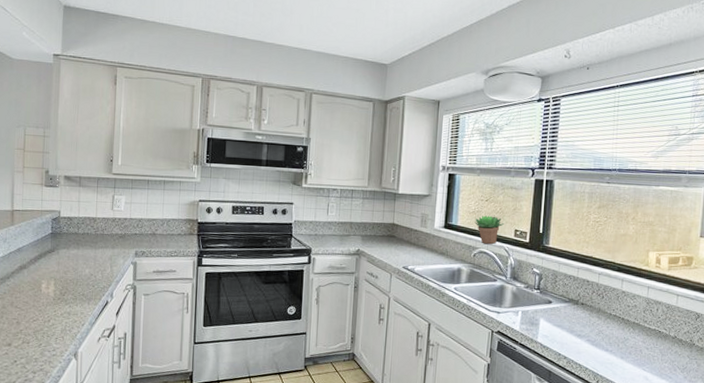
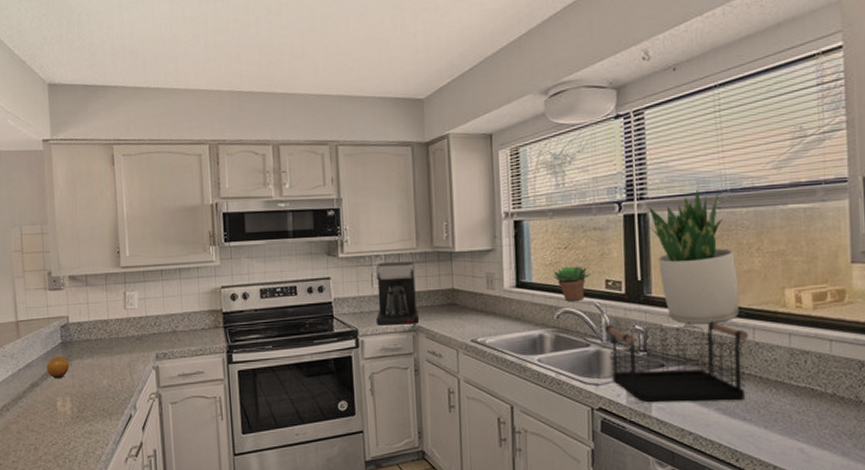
fruit: none [35,245,56,264] -> present [47,357,69,379]
coffee maker: none [328,195,364,249] -> present [375,261,419,326]
dish rack: none [510,266,618,335] -> present [605,321,748,402]
planter: none [554,166,616,273] -> present [649,189,739,324]

